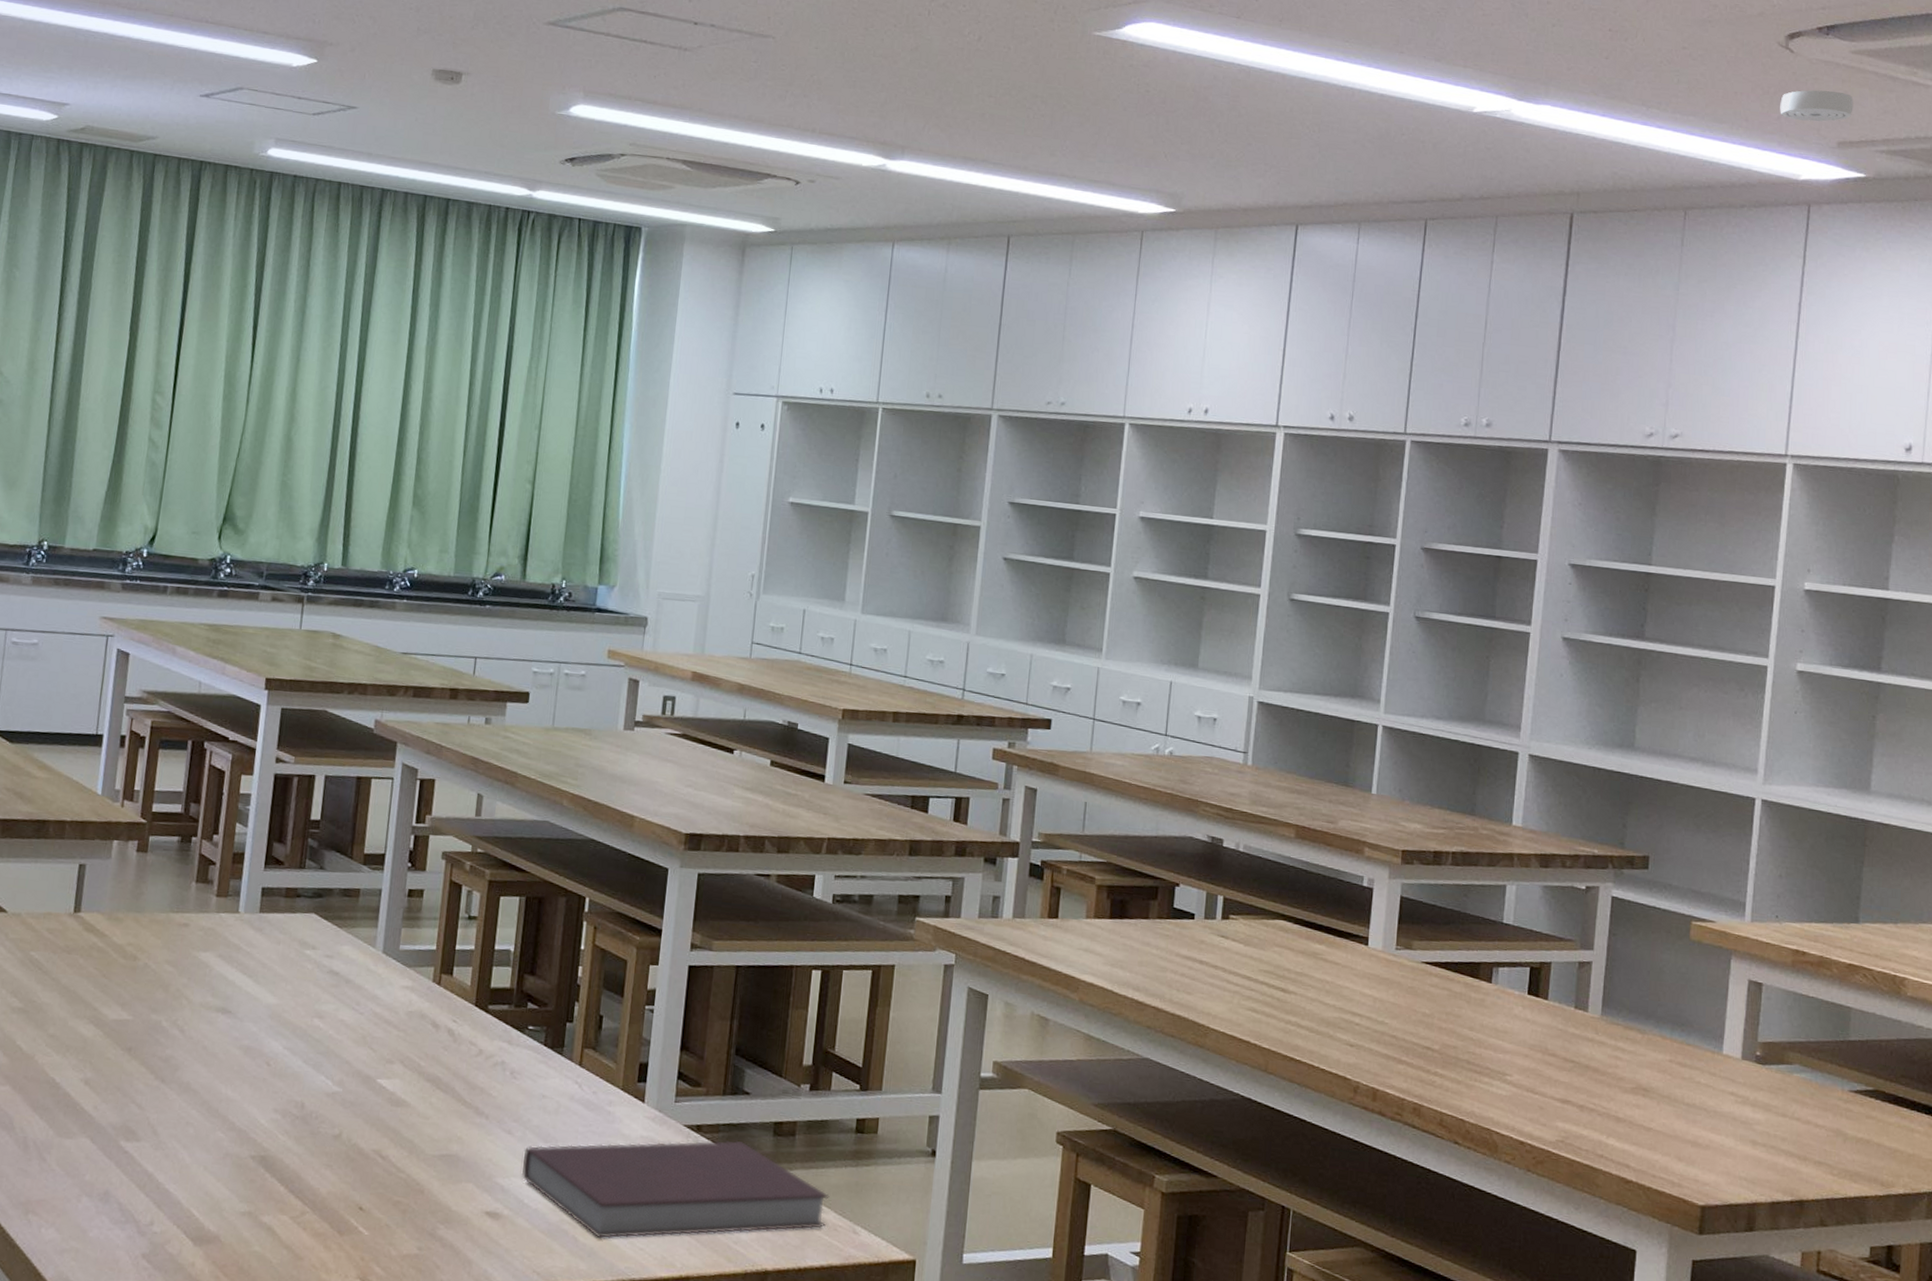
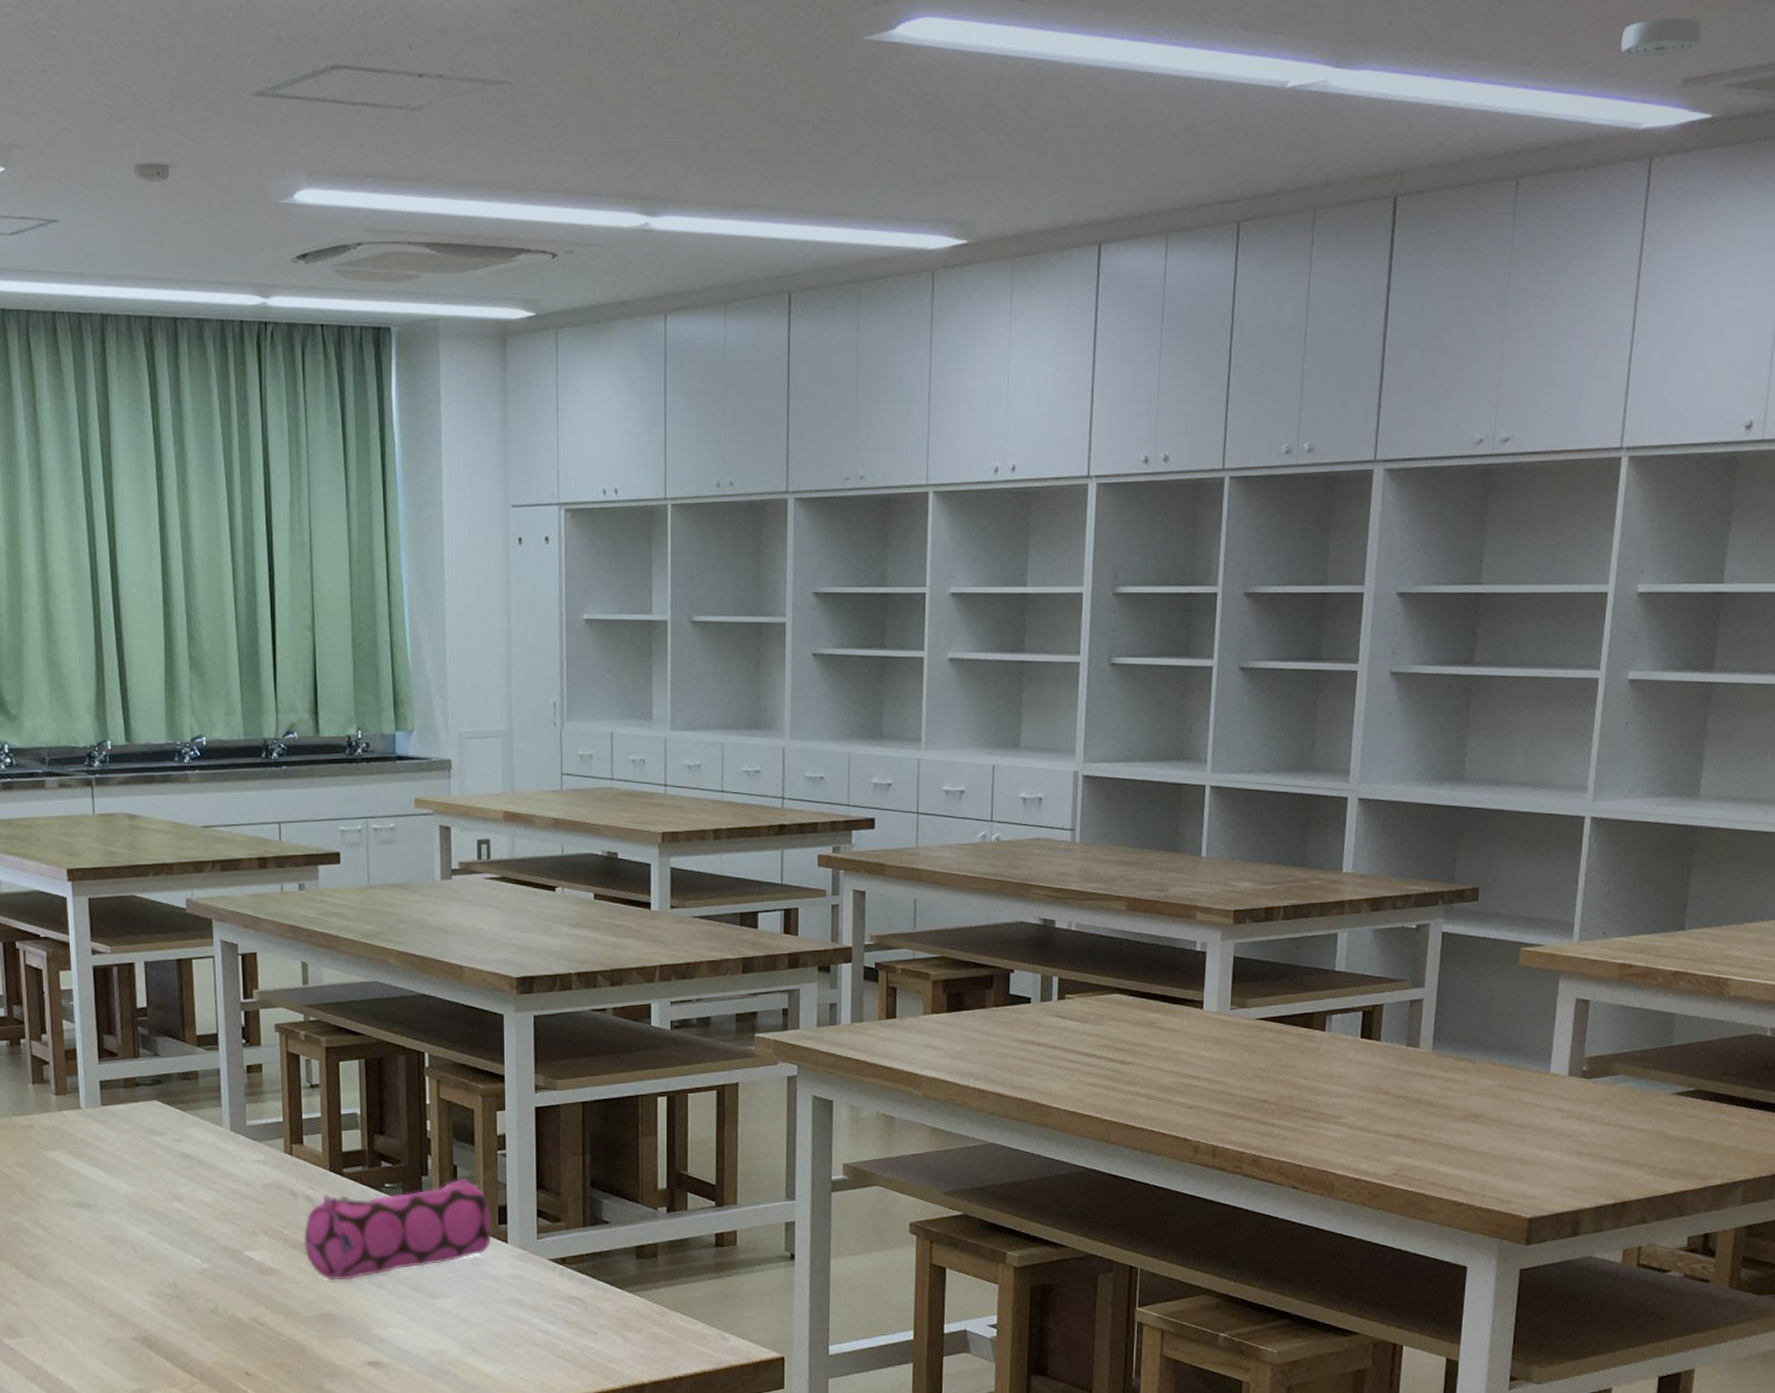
pencil case: none [438,1028,632,1122] -> present [303,1178,493,1281]
notebook: present [521,1140,830,1239] -> none [397,1267,696,1374]

